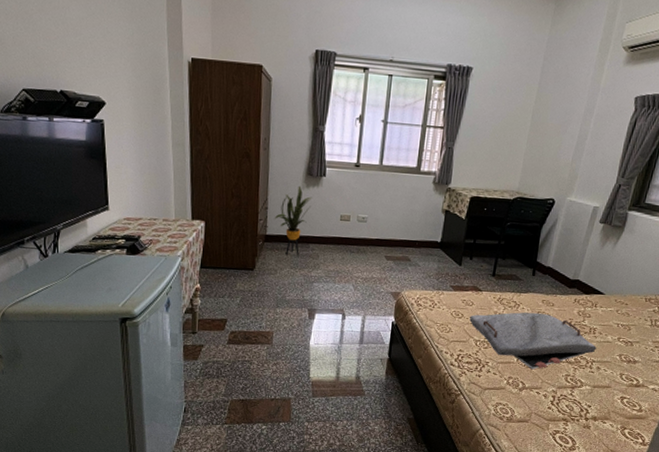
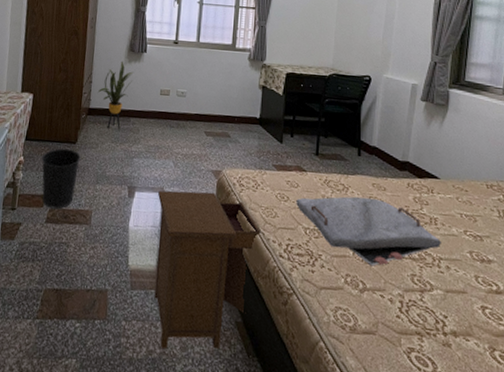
wastebasket: none [219,275,259,332] -> present [41,148,81,210]
nightstand: none [334,311,435,442] -> present [154,190,261,349]

